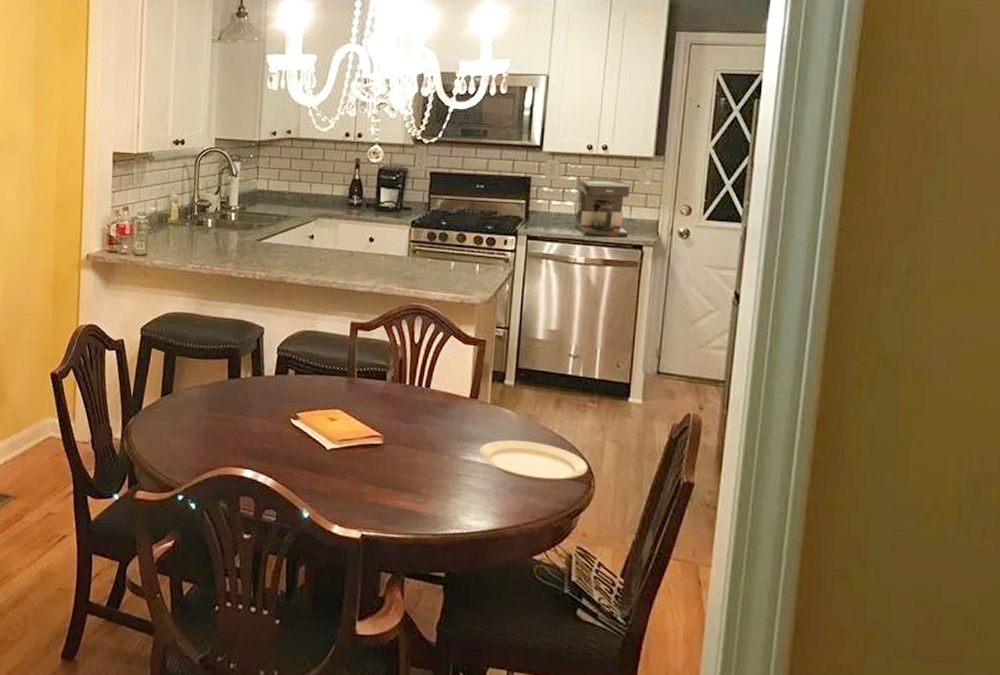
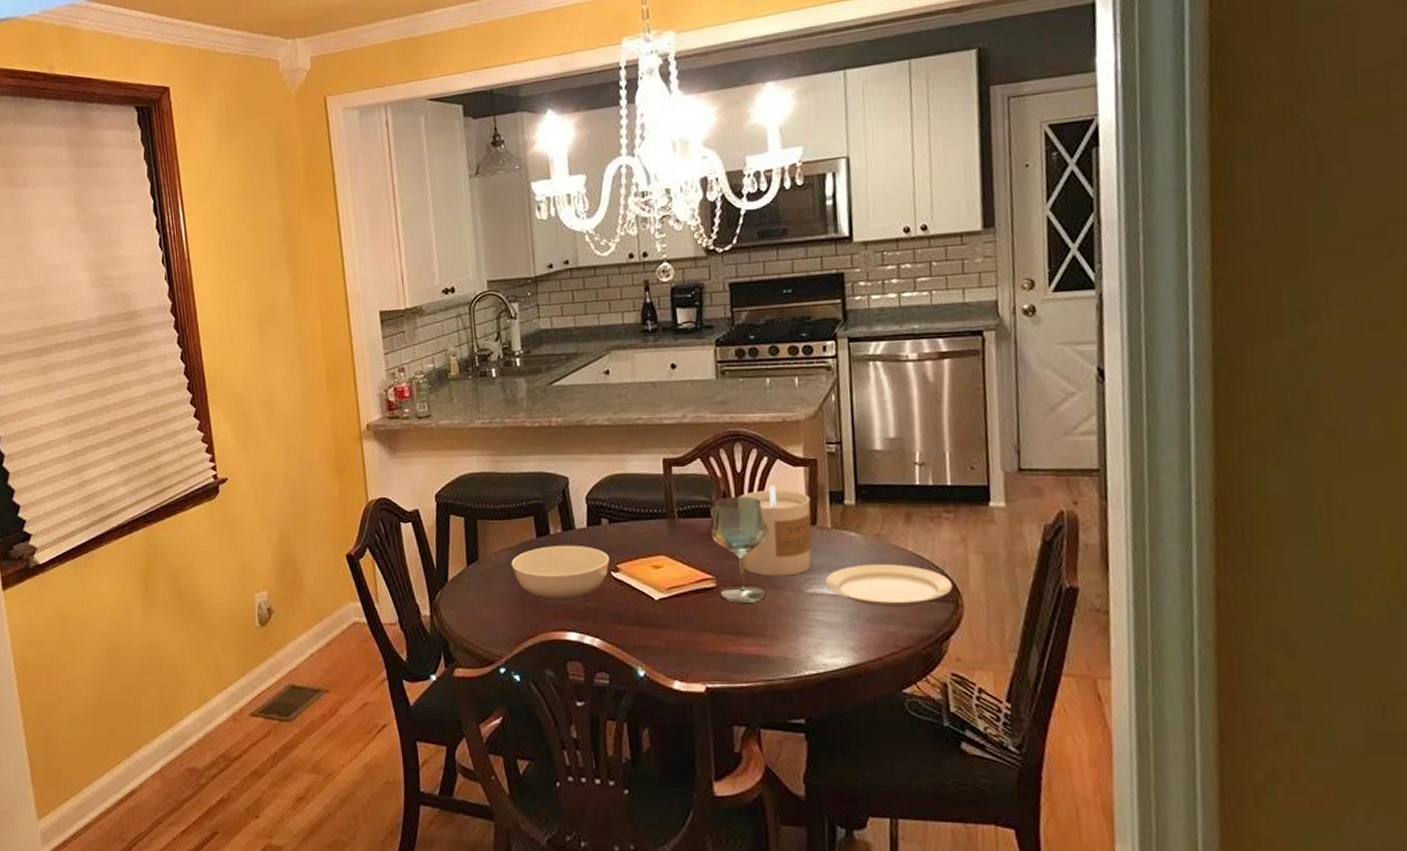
bowl: none [201,388,291,443] -> present [511,545,609,604]
wine glass: none [384,364,436,463] -> present [711,496,769,603]
candle: none [408,358,476,443] -> present [740,484,812,577]
coffee maker: present [574,177,631,238] -> none [898,259,964,330]

